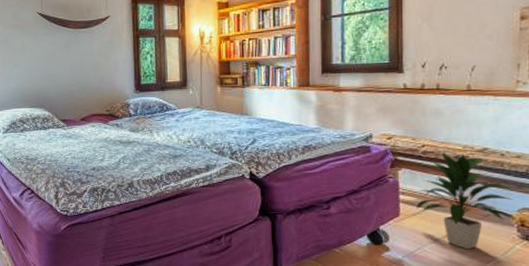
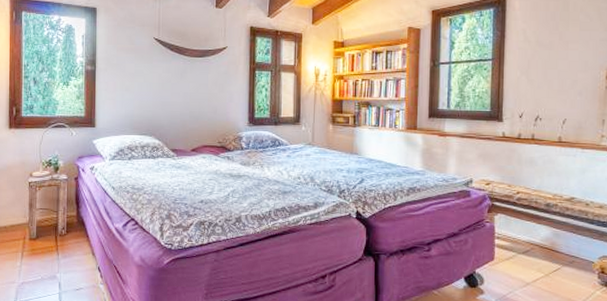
indoor plant: present [417,153,519,250] -> none [510,200,600,295]

